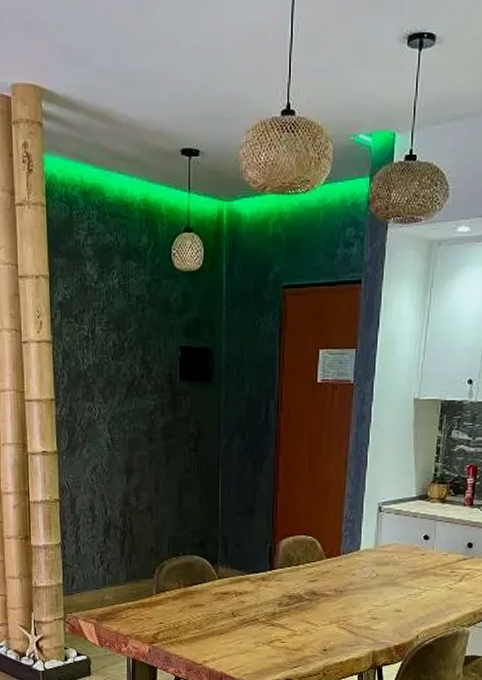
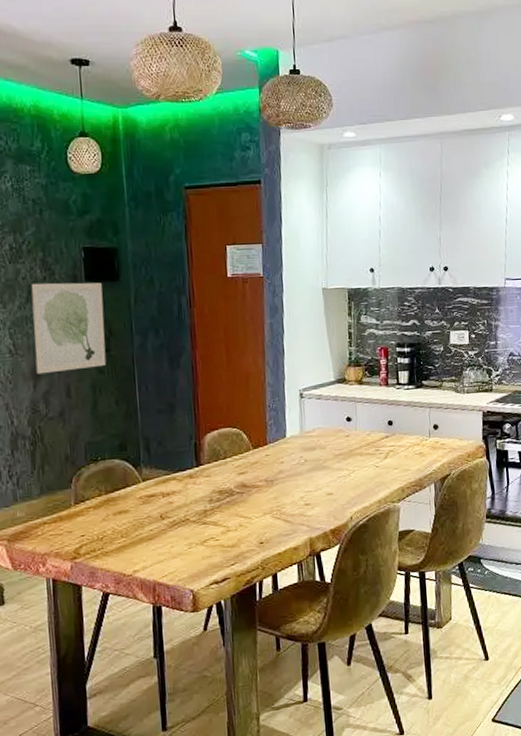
wall art: none [129,380,195,469] -> present [31,282,107,375]

